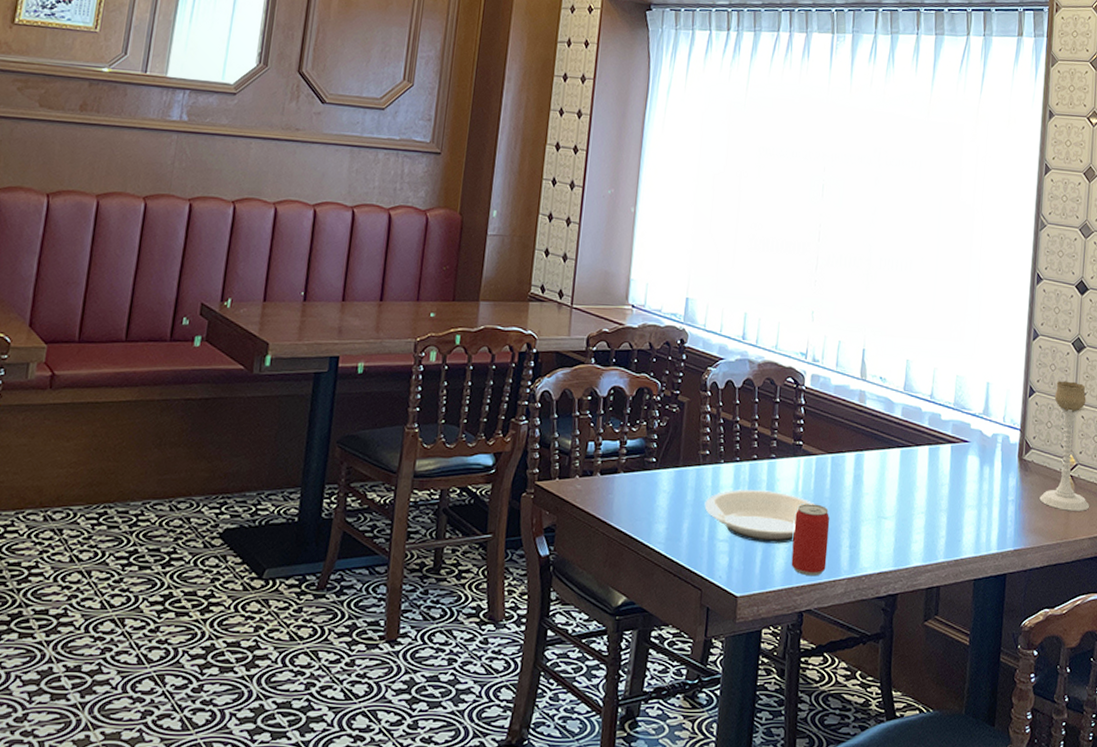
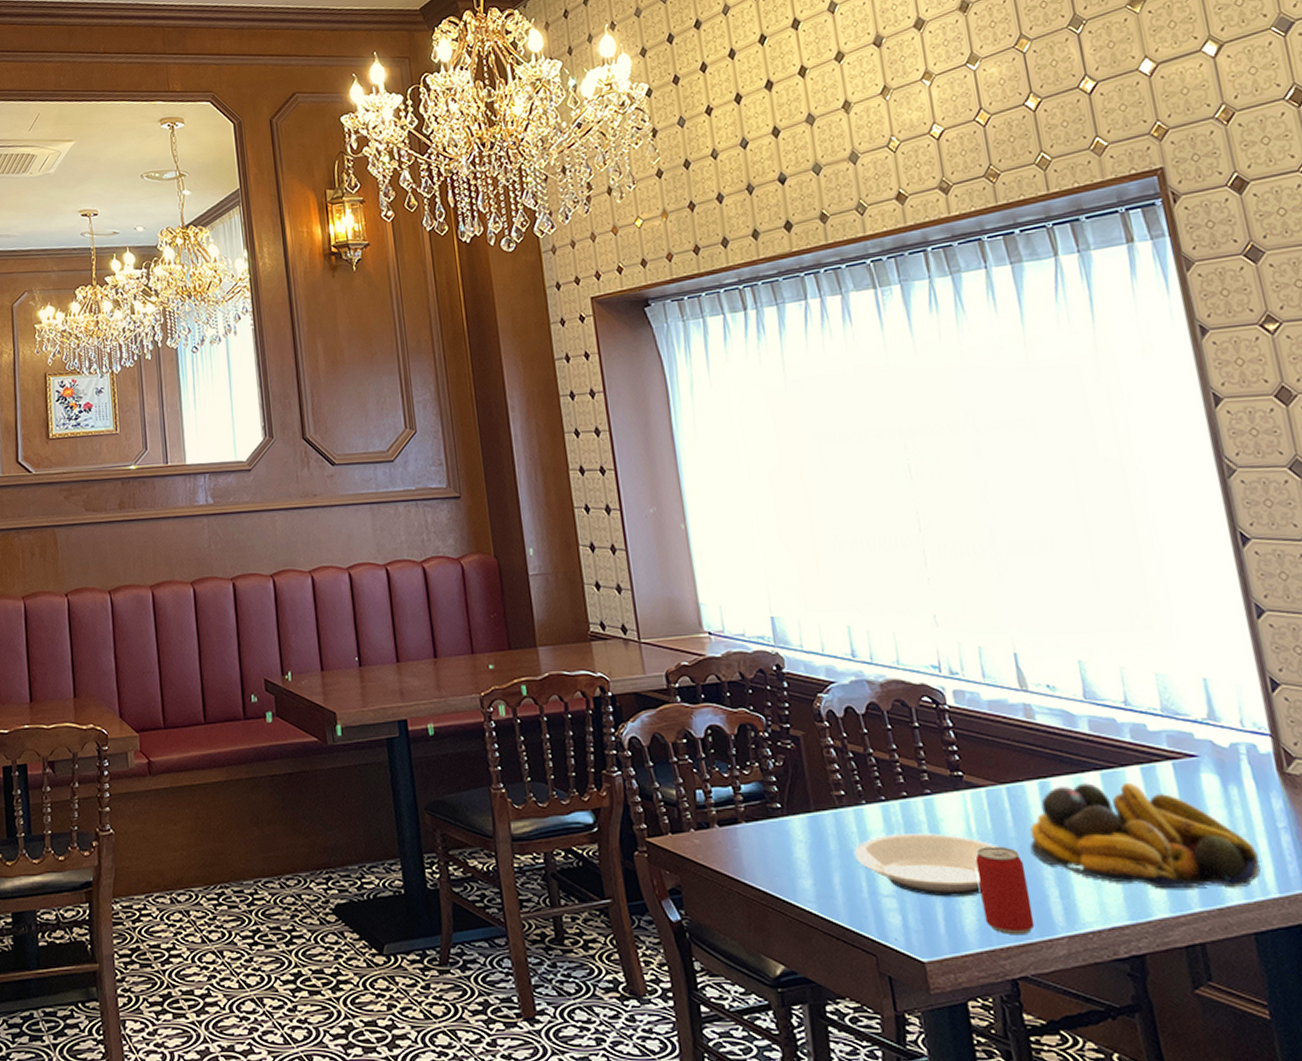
fruit bowl: none [837,457,991,545] -> present [1030,782,1261,889]

